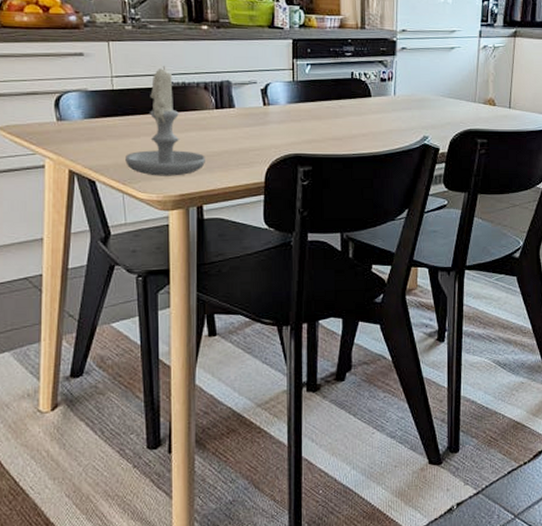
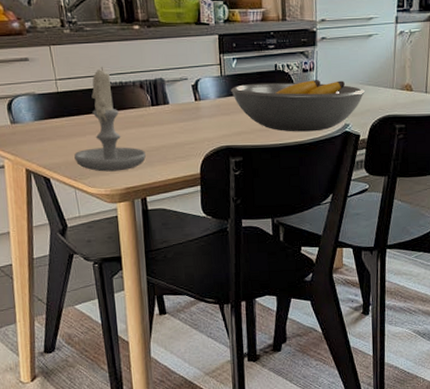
fruit bowl: none [302,90,445,143] -> present [230,80,365,132]

